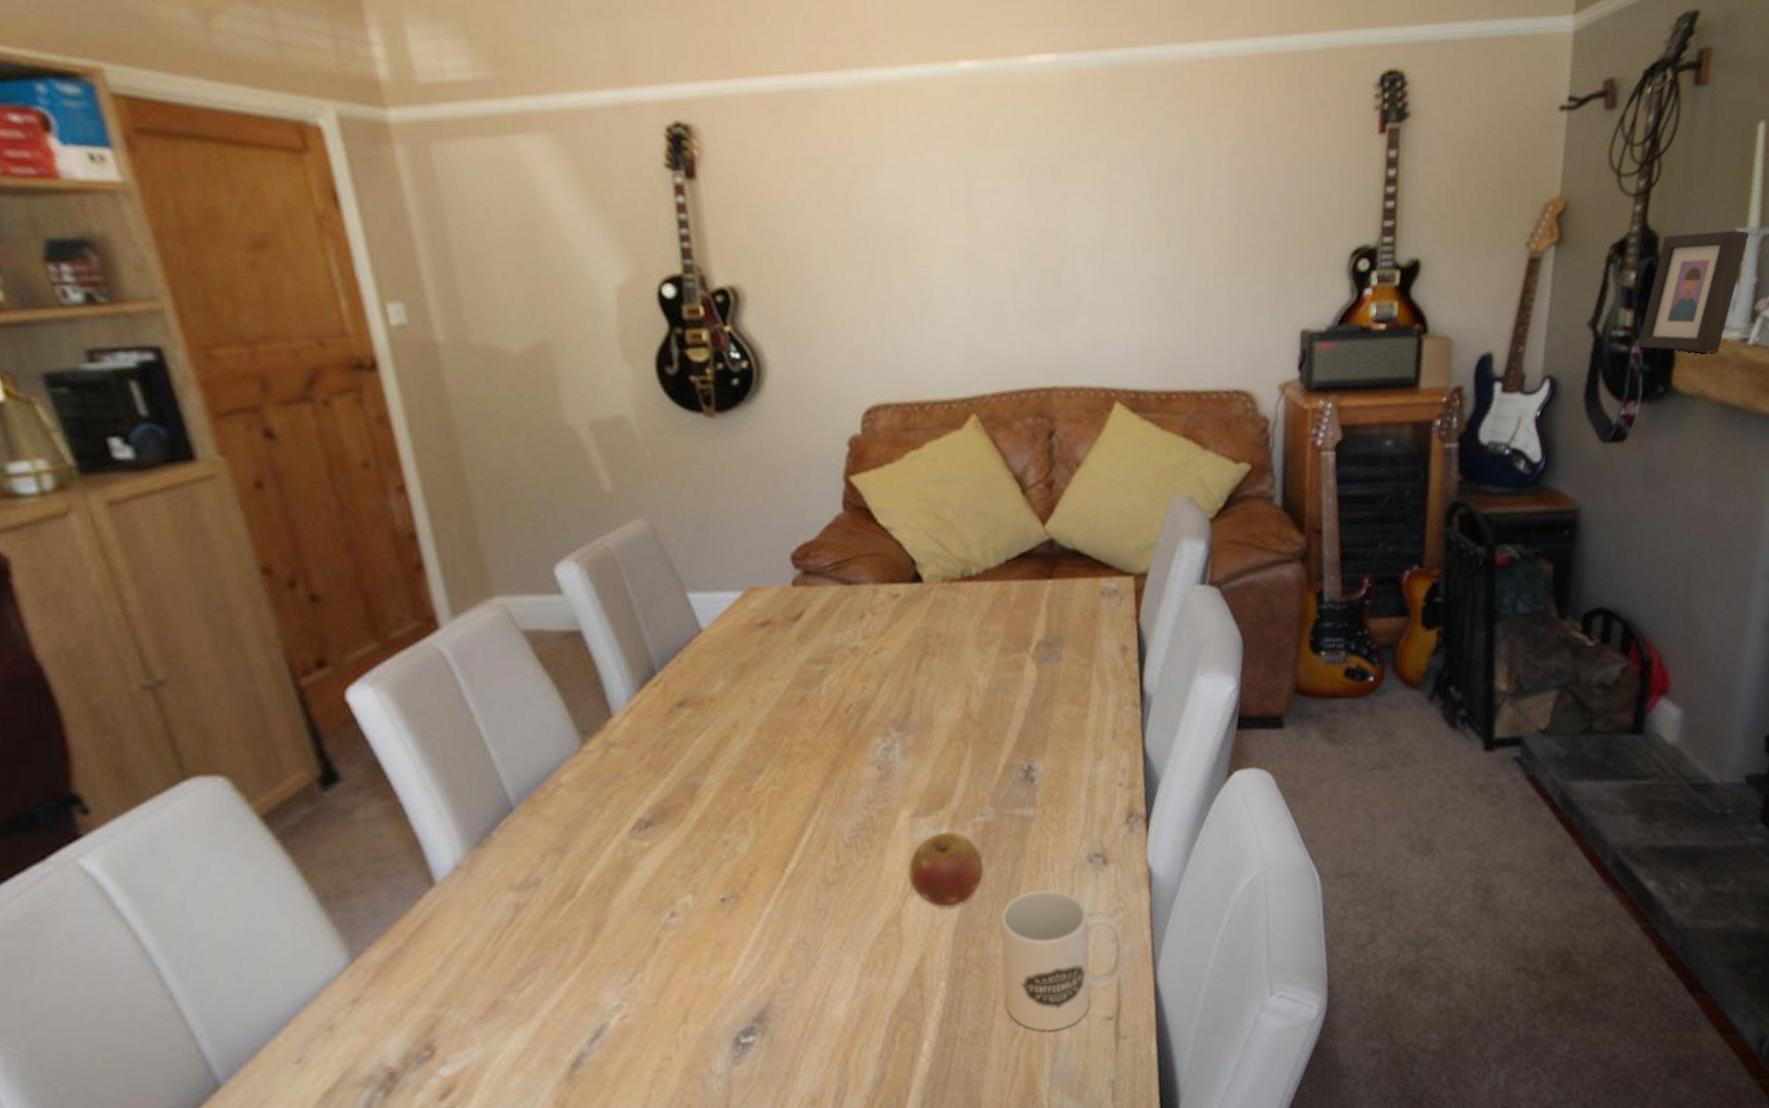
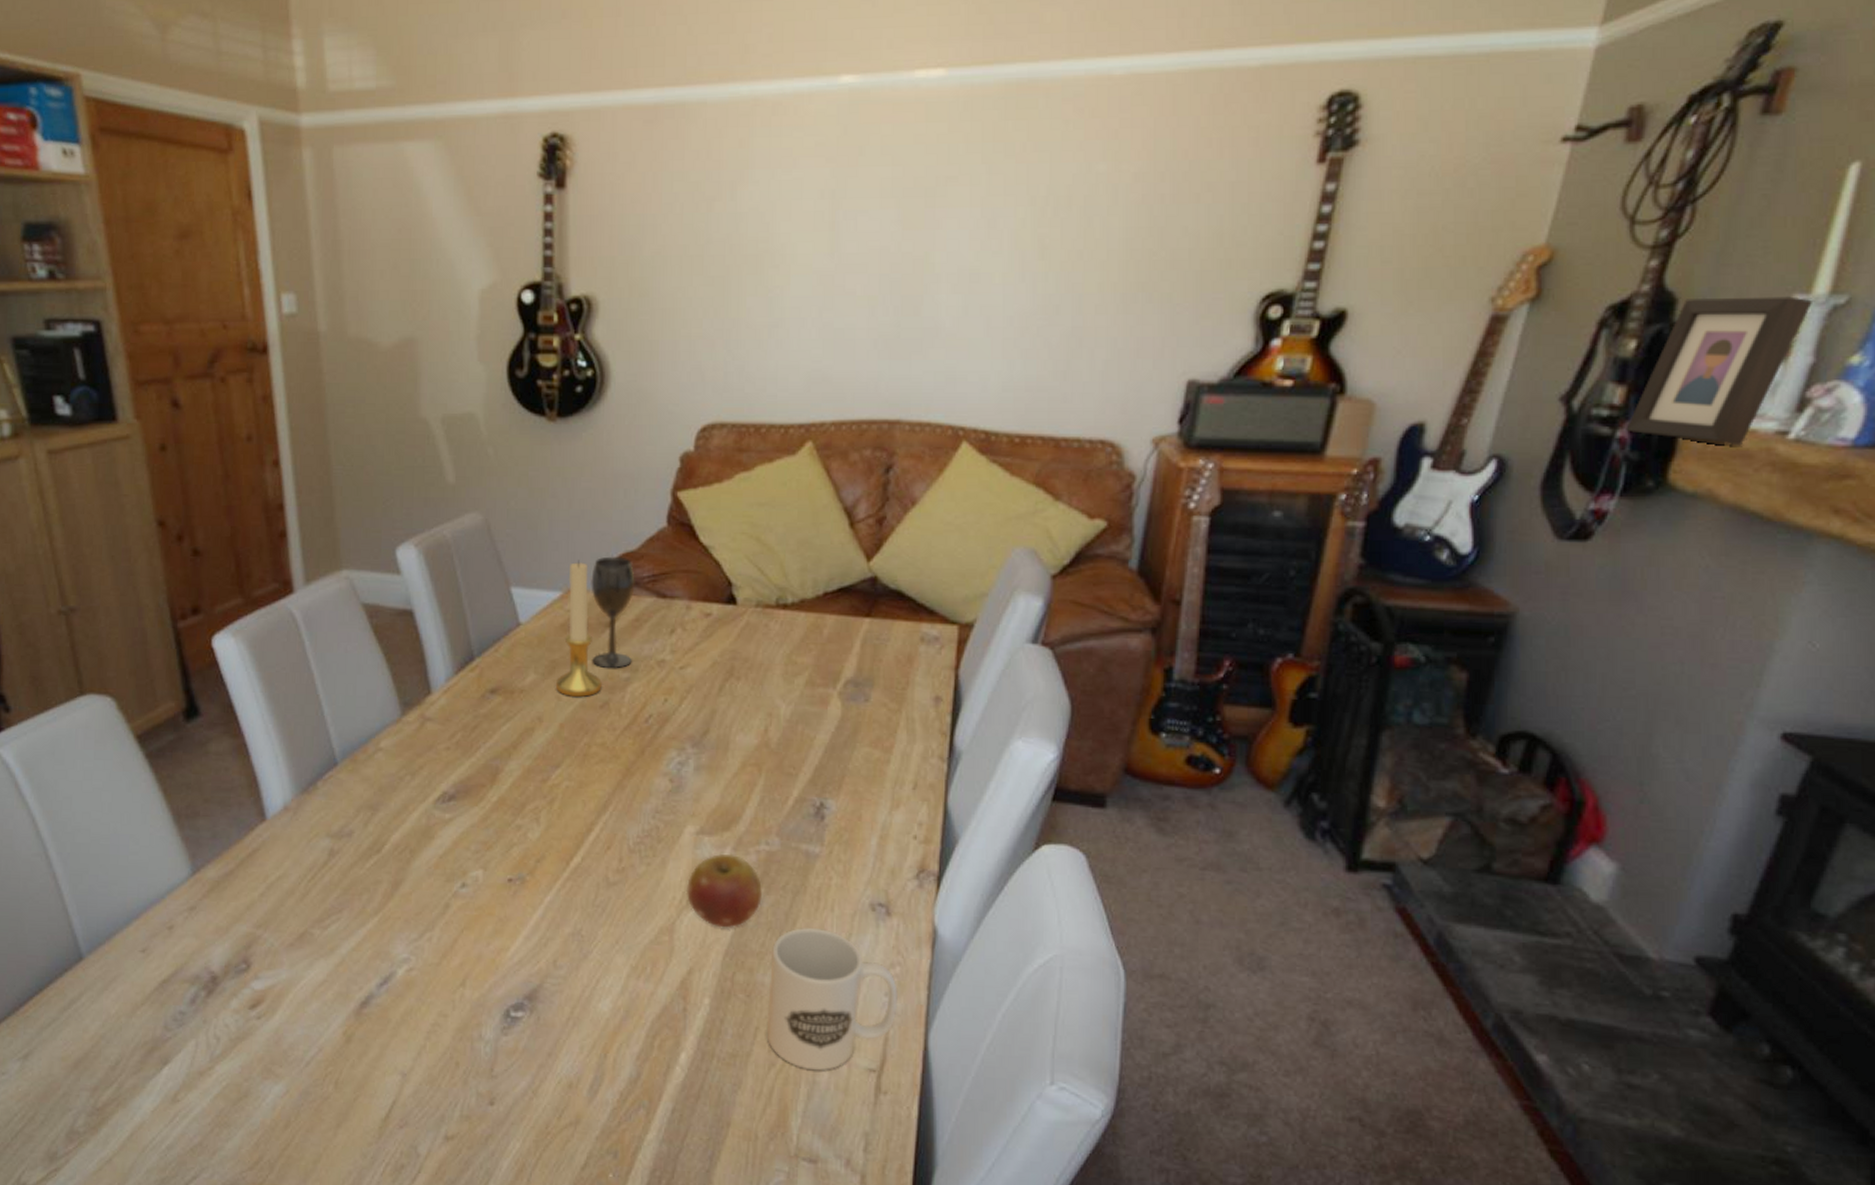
candle holder: none [747,556,797,698] -> present [555,560,602,697]
wine glass: none [770,548,825,664] -> present [589,556,635,668]

